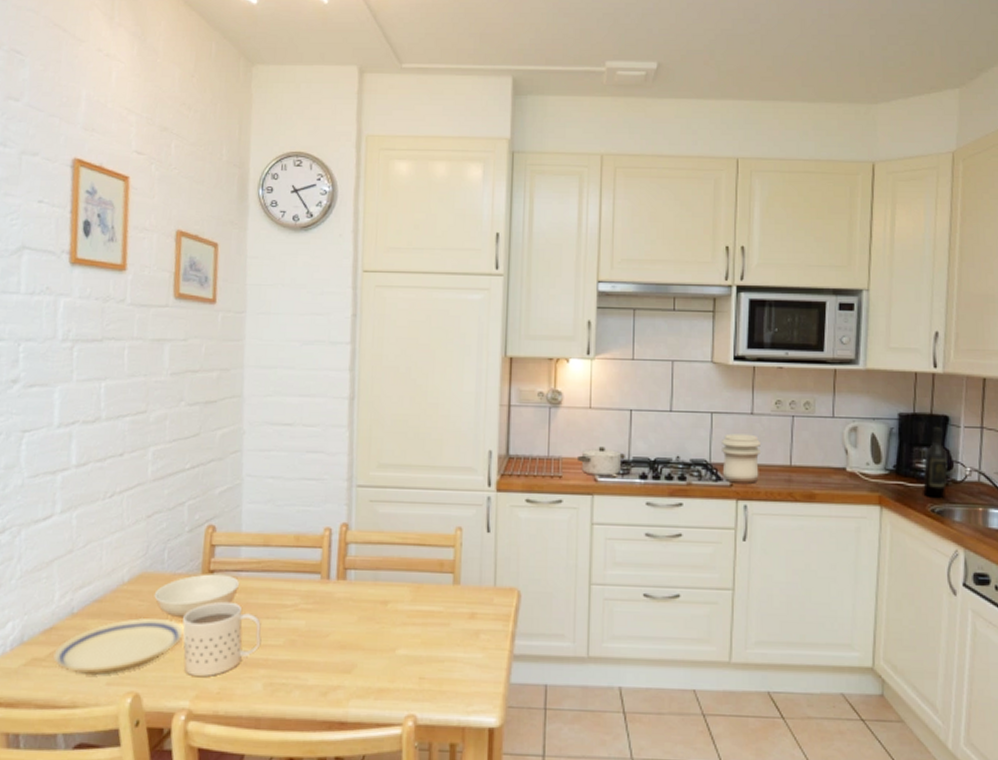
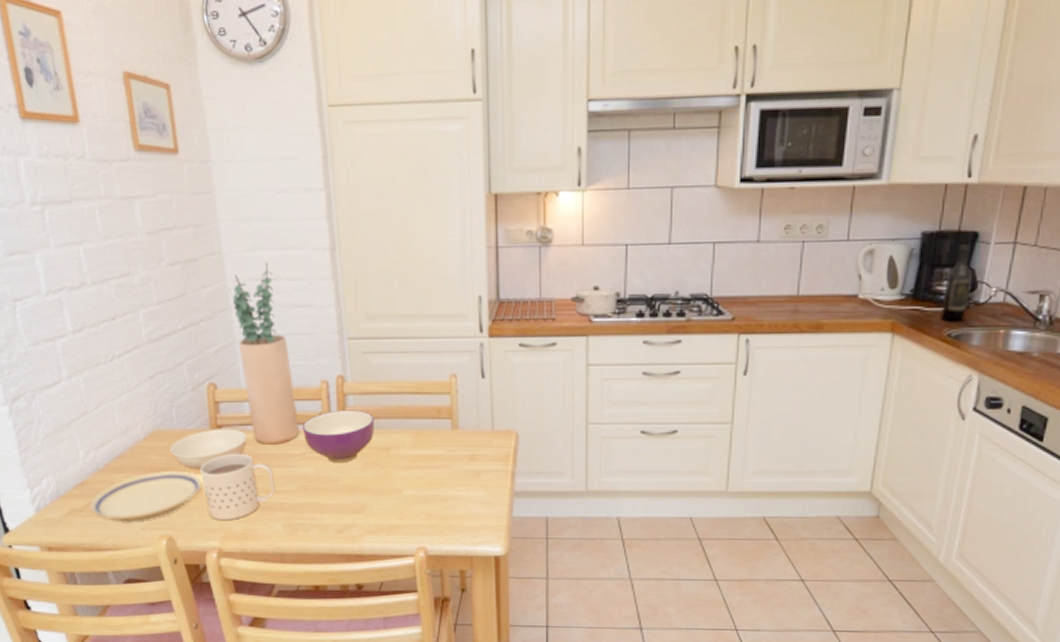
vase: none [244,407,296,594] -> present [233,262,299,445]
bowl: none [298,559,374,617] -> present [302,409,375,463]
jar: present [722,433,761,484] -> none [723,264,766,317]

